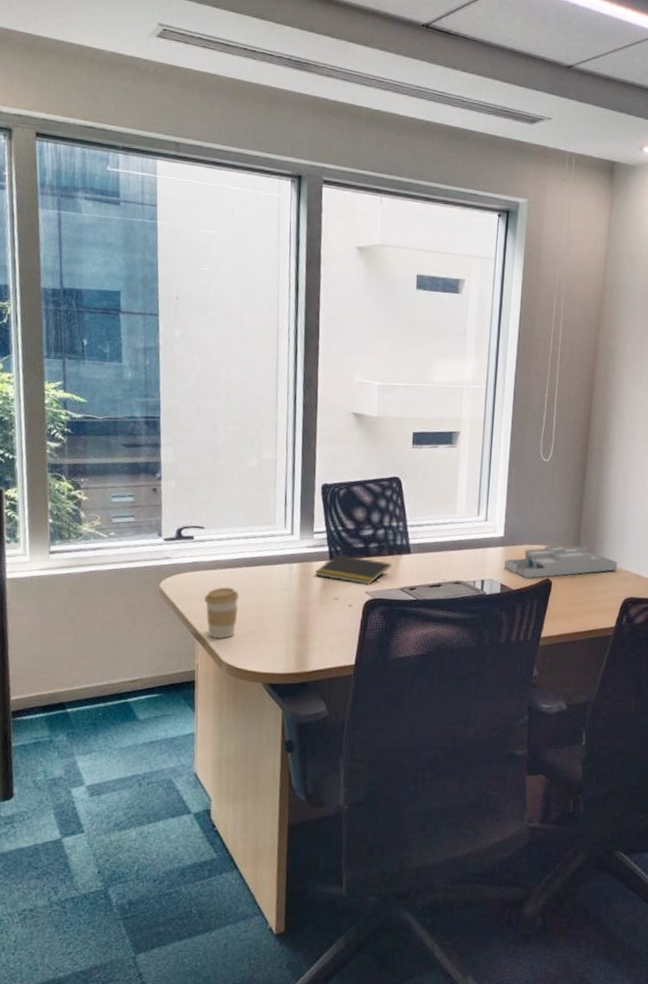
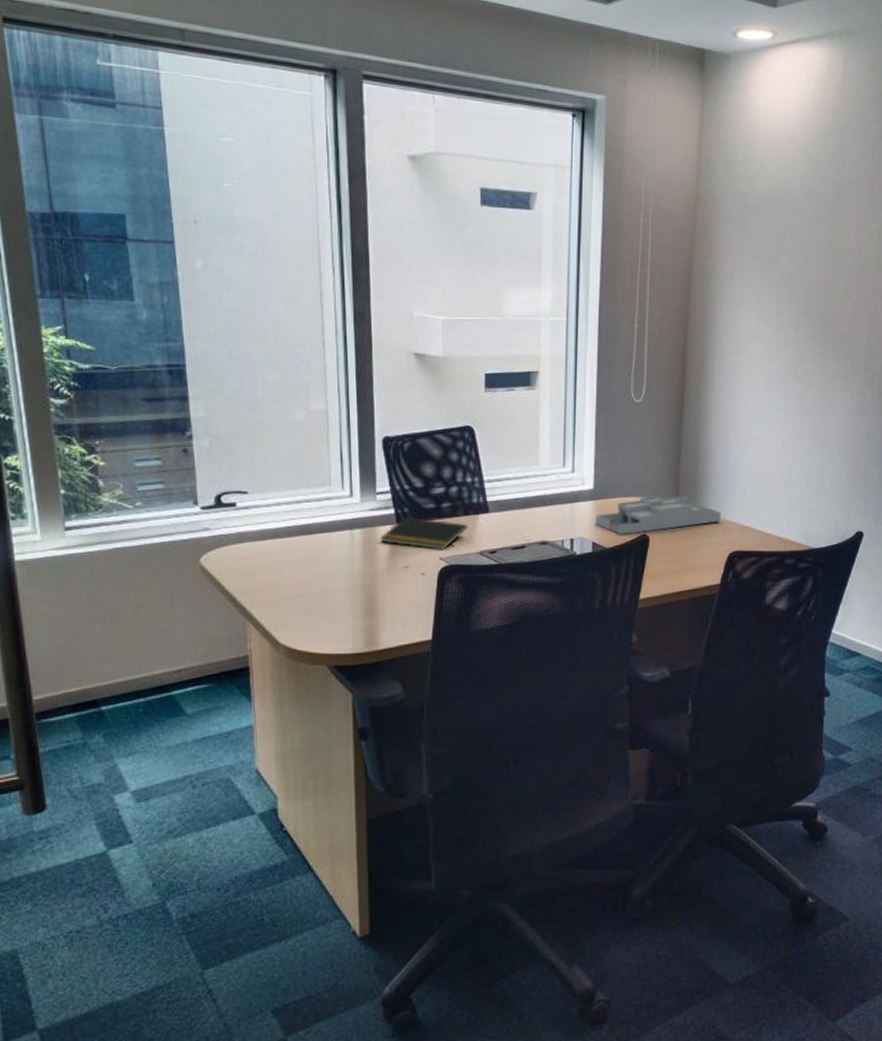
coffee cup: present [204,587,239,639] -> none [252,559,294,618]

